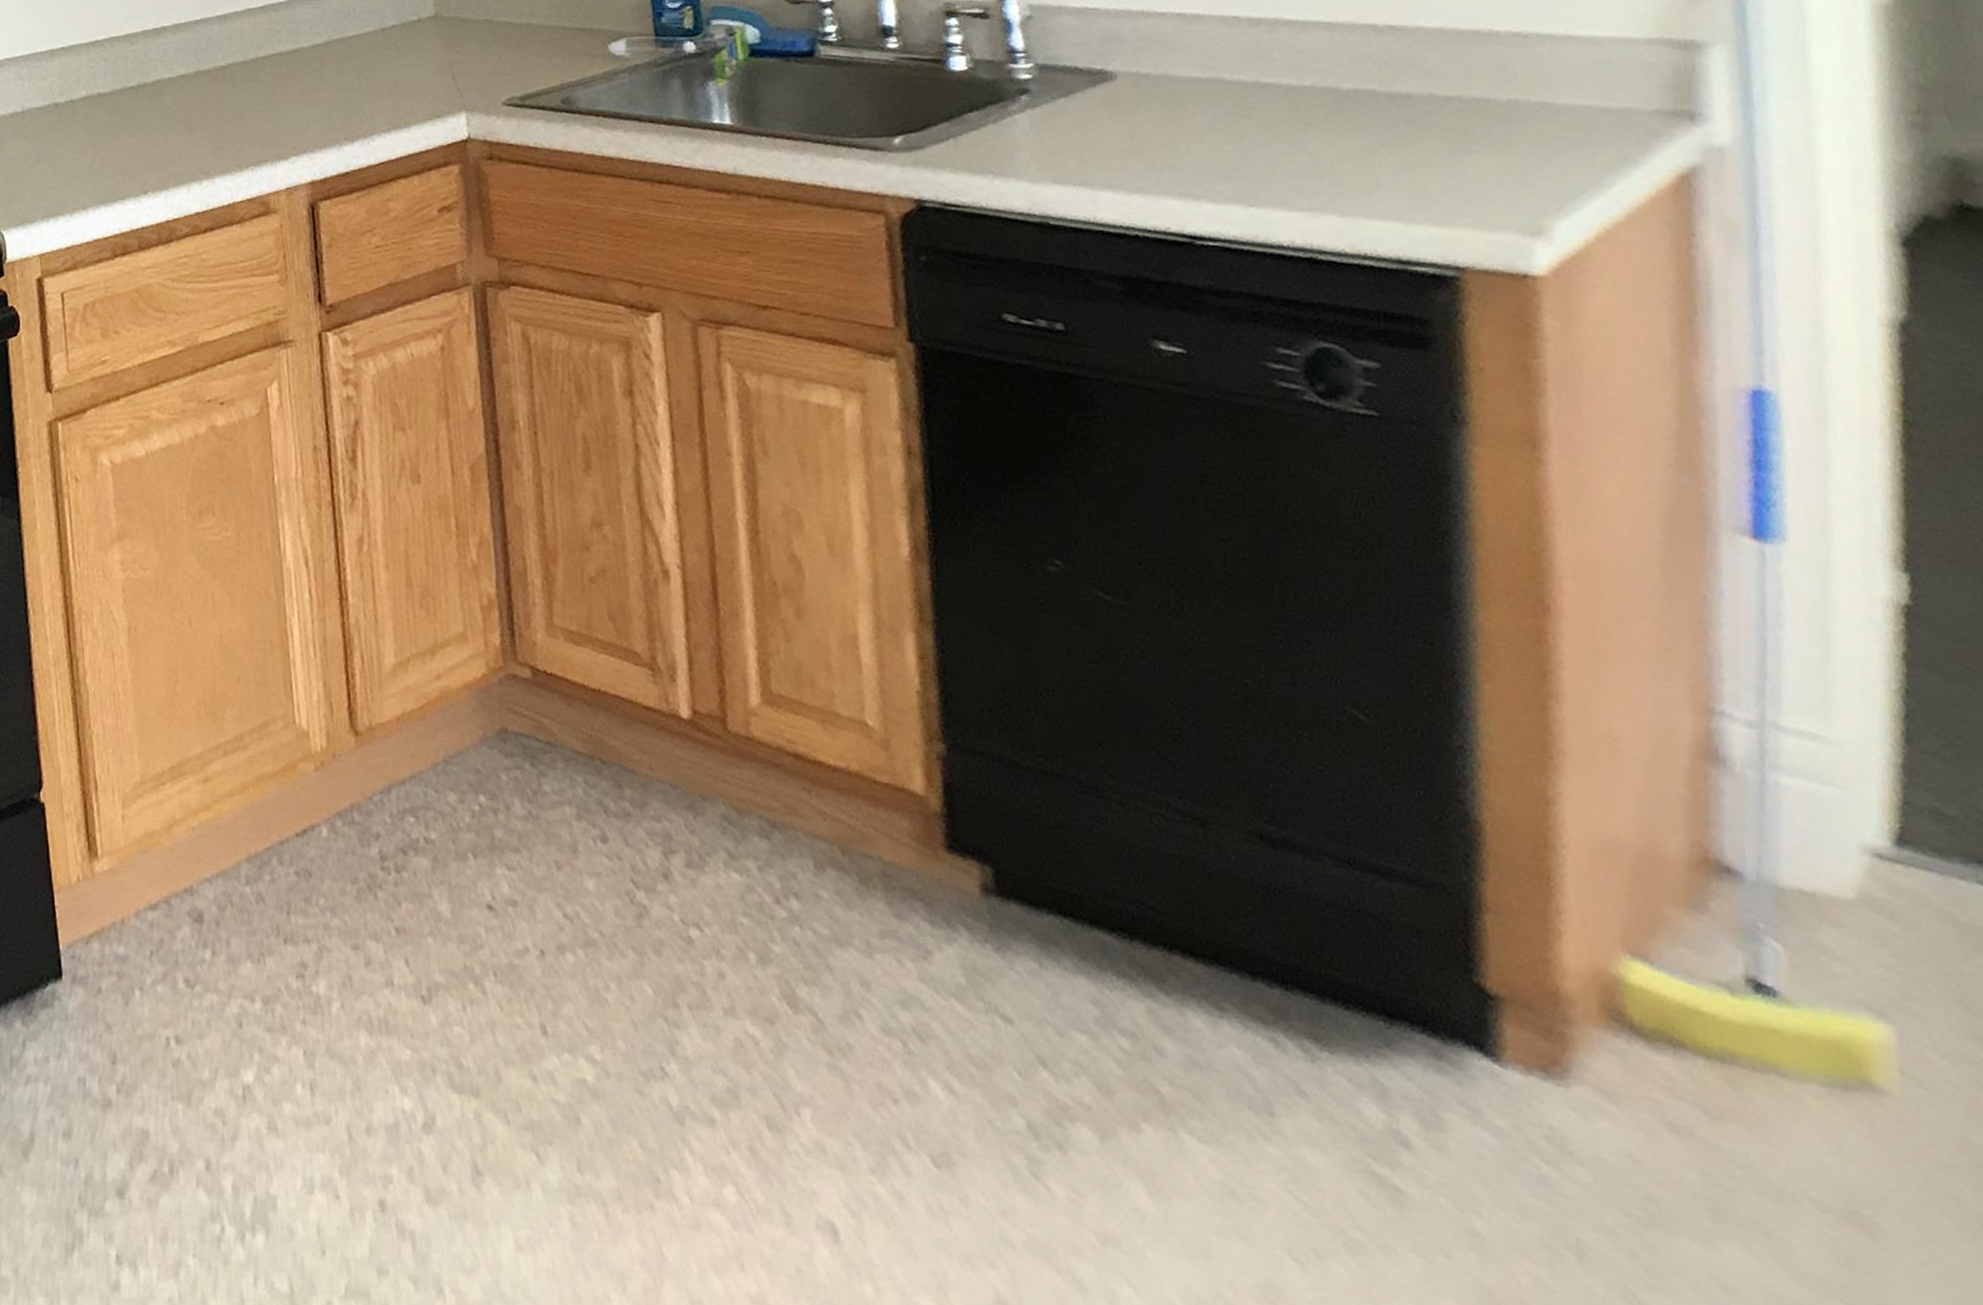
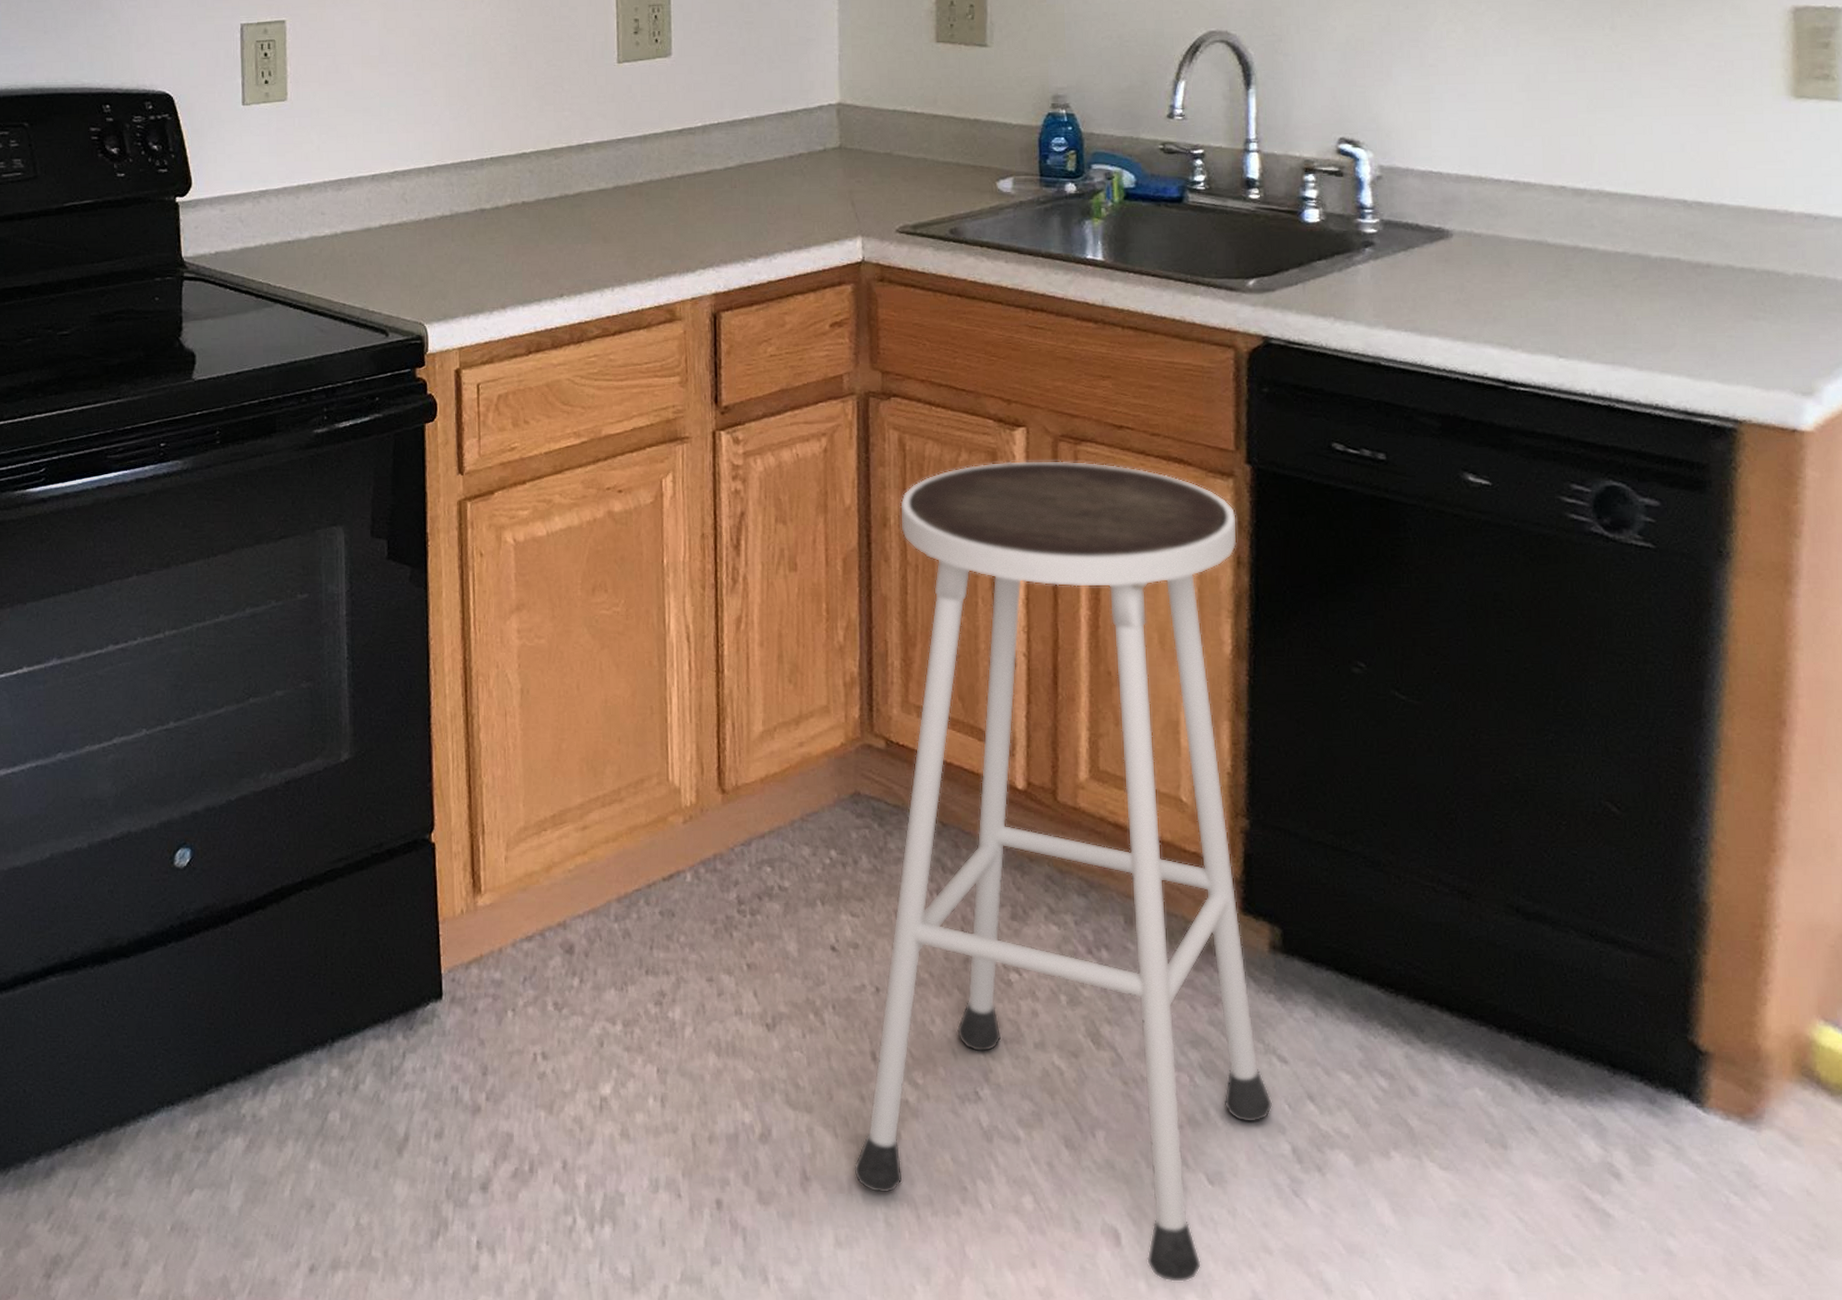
stool: none [528,347,1001,1285] -> present [853,460,1273,1283]

